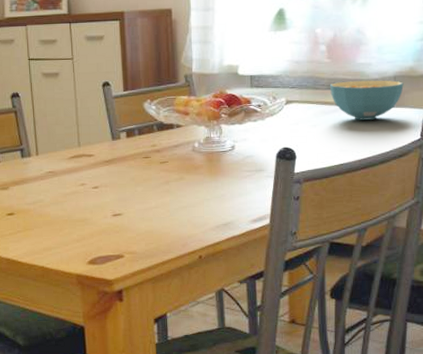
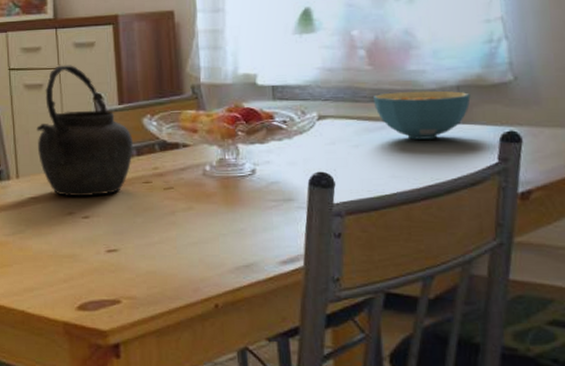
kettle: none [53,56,136,171] -> present [36,65,134,197]

